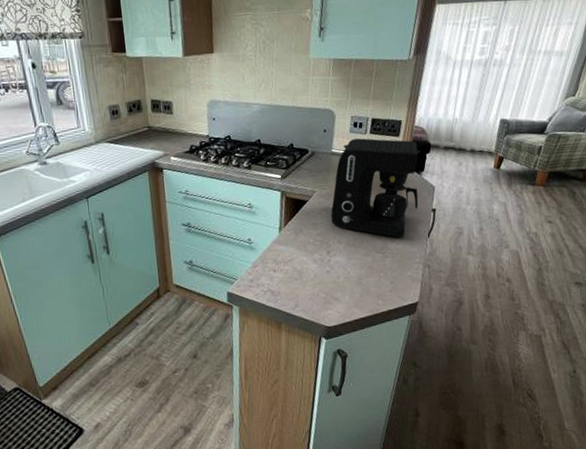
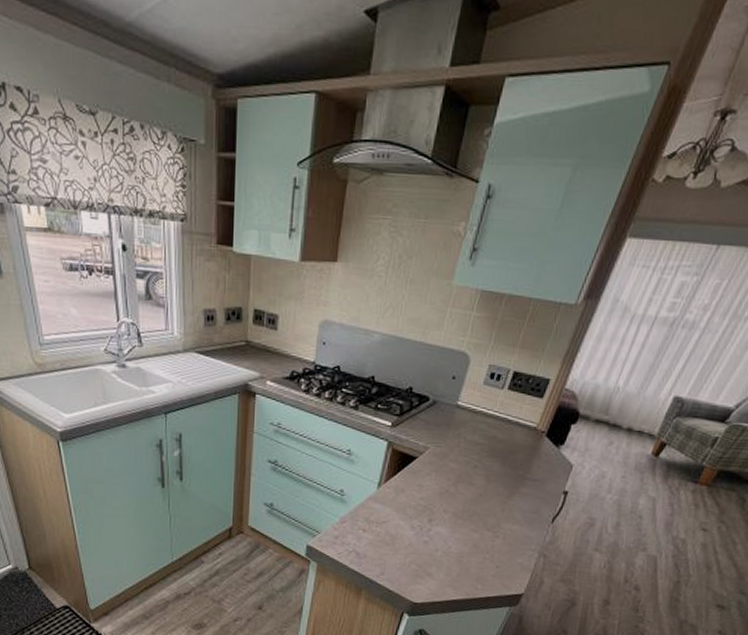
coffee maker: present [331,138,421,238] -> none [441,393,565,519]

